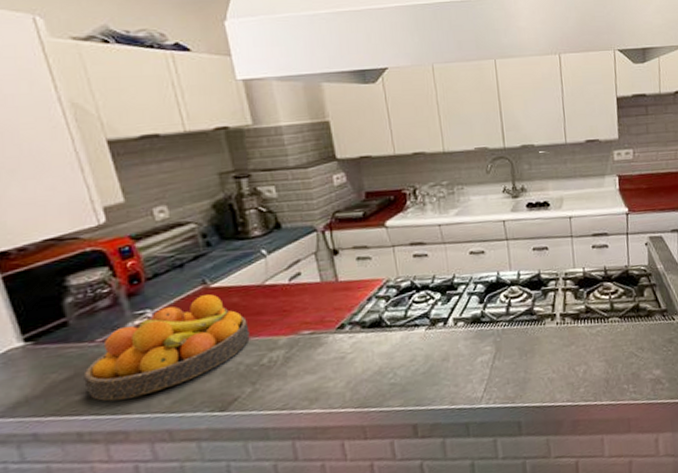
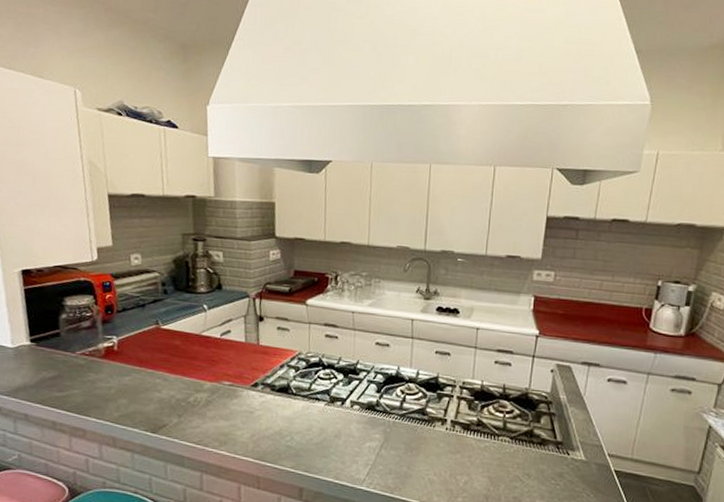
fruit bowl: present [83,294,250,401] -> none [63,333,184,405]

